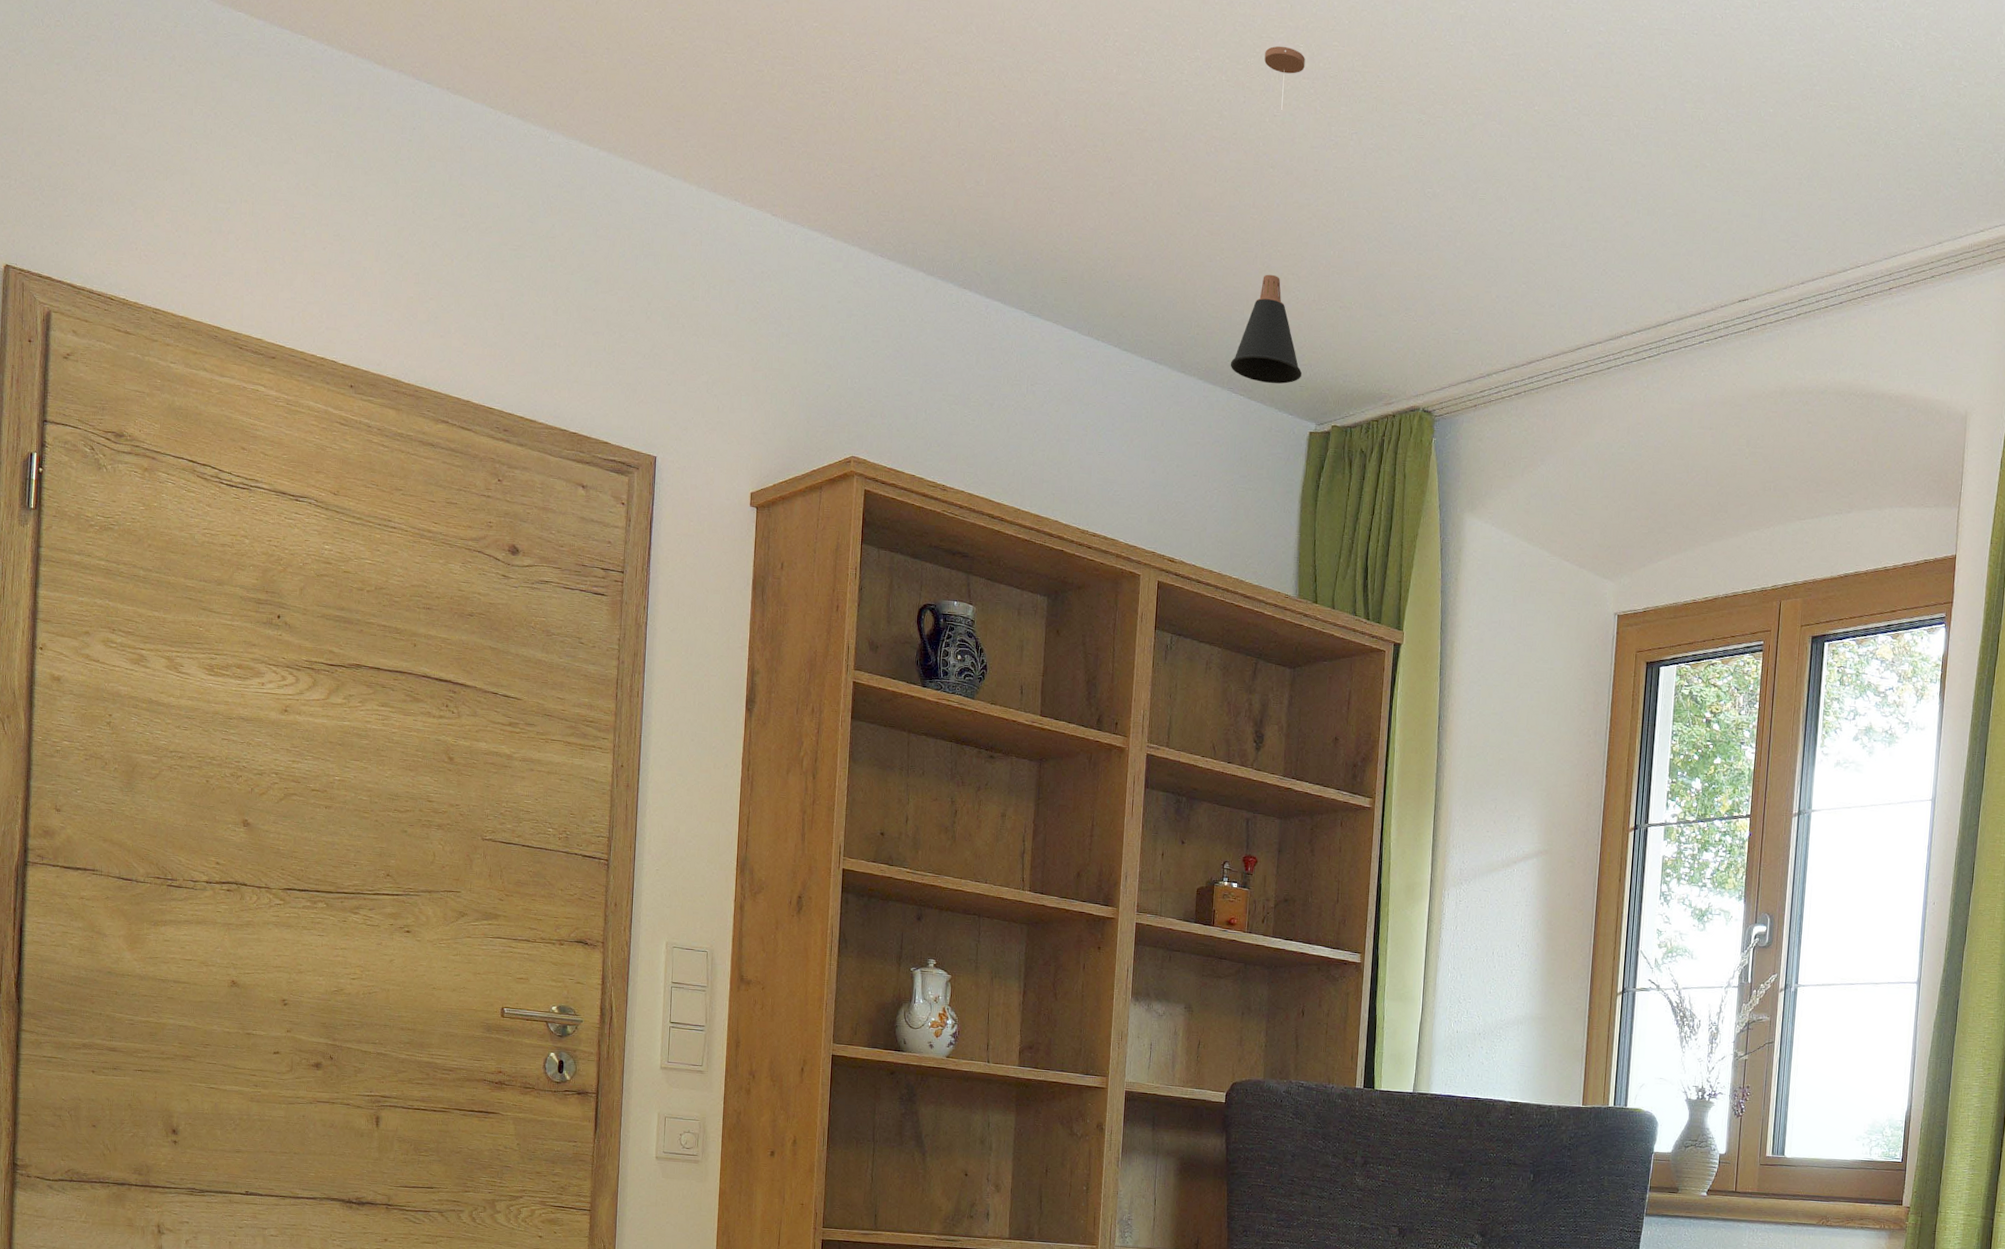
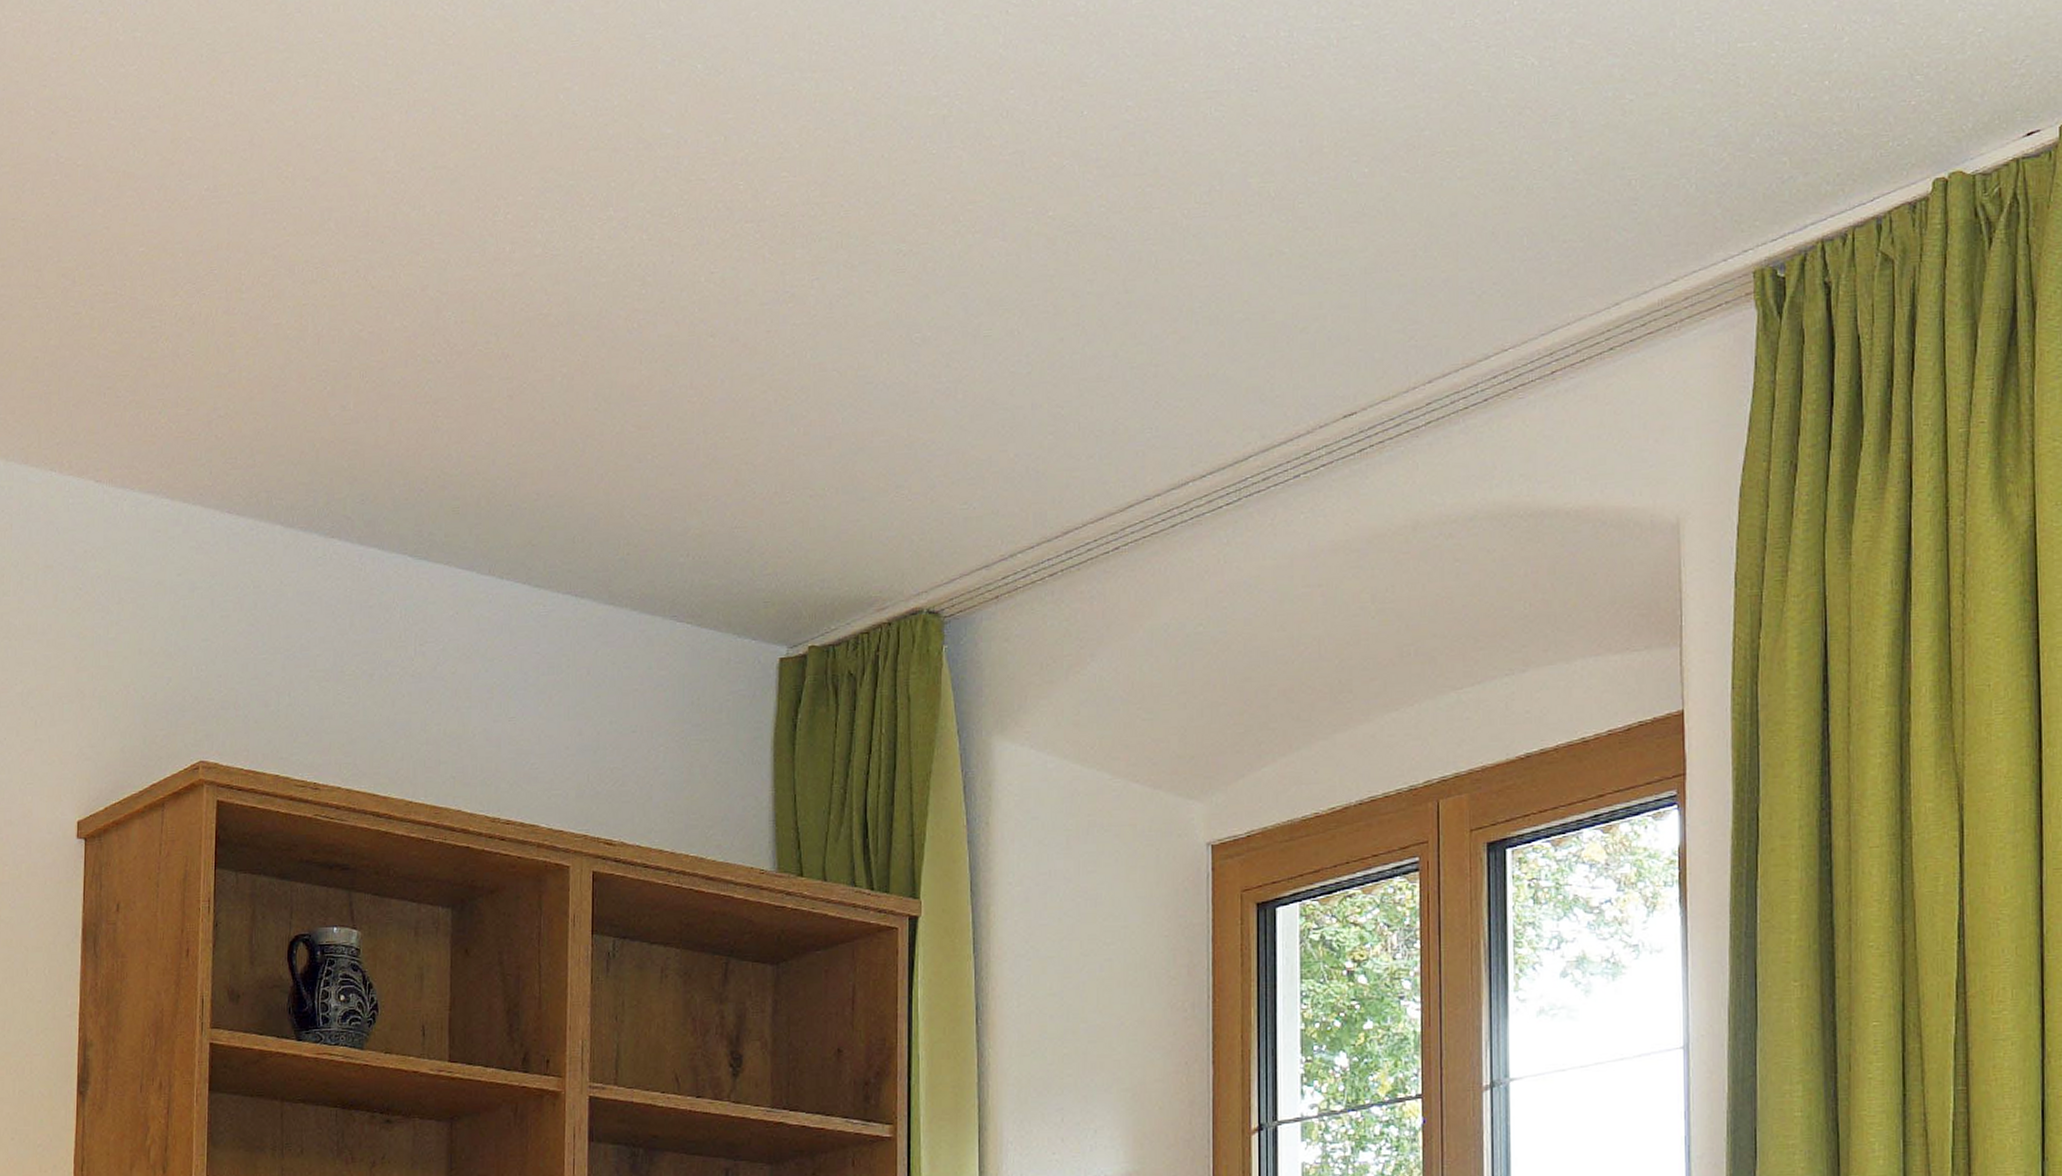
pendant lamp: present [1230,46,1305,384] -> none [671,187,765,604]

